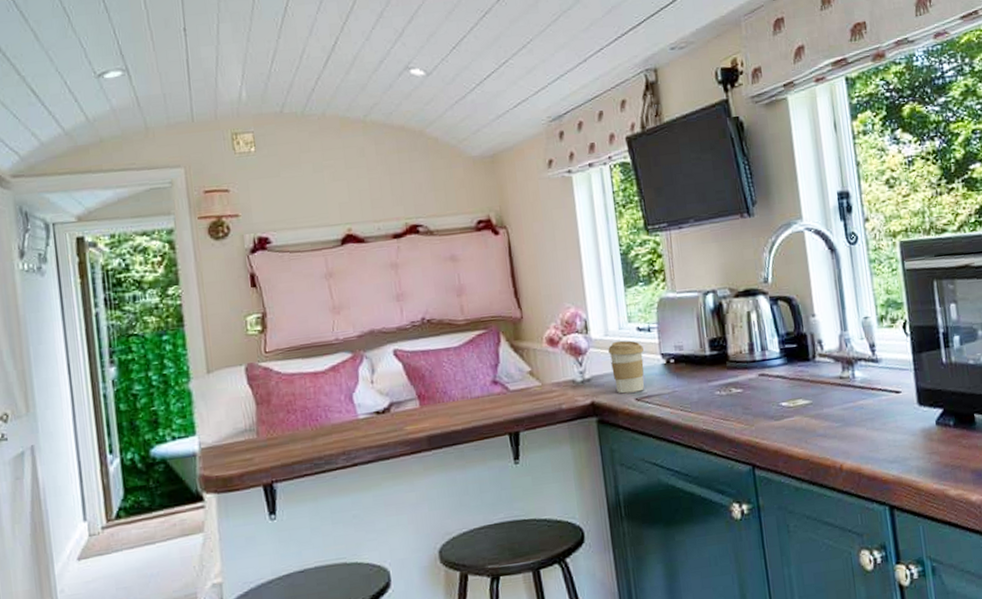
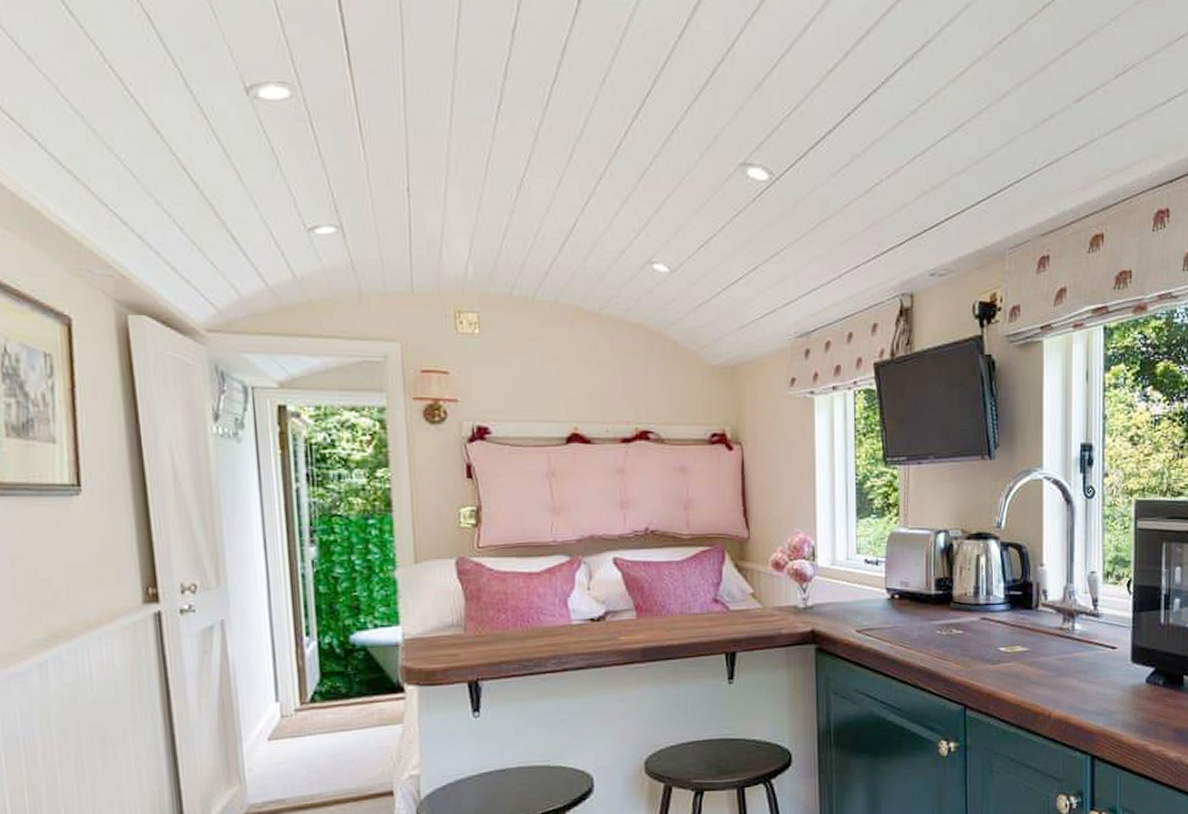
coffee cup: present [608,340,644,394] -> none [834,571,869,624]

